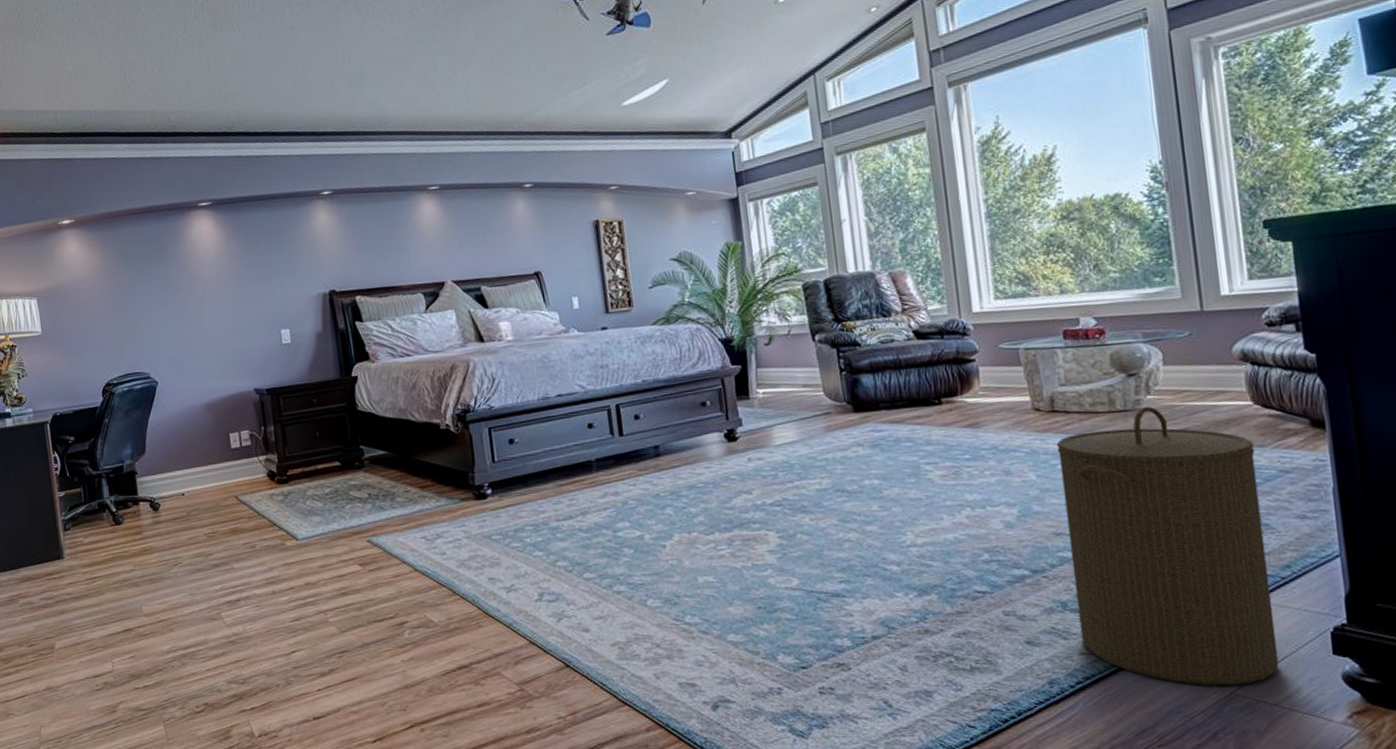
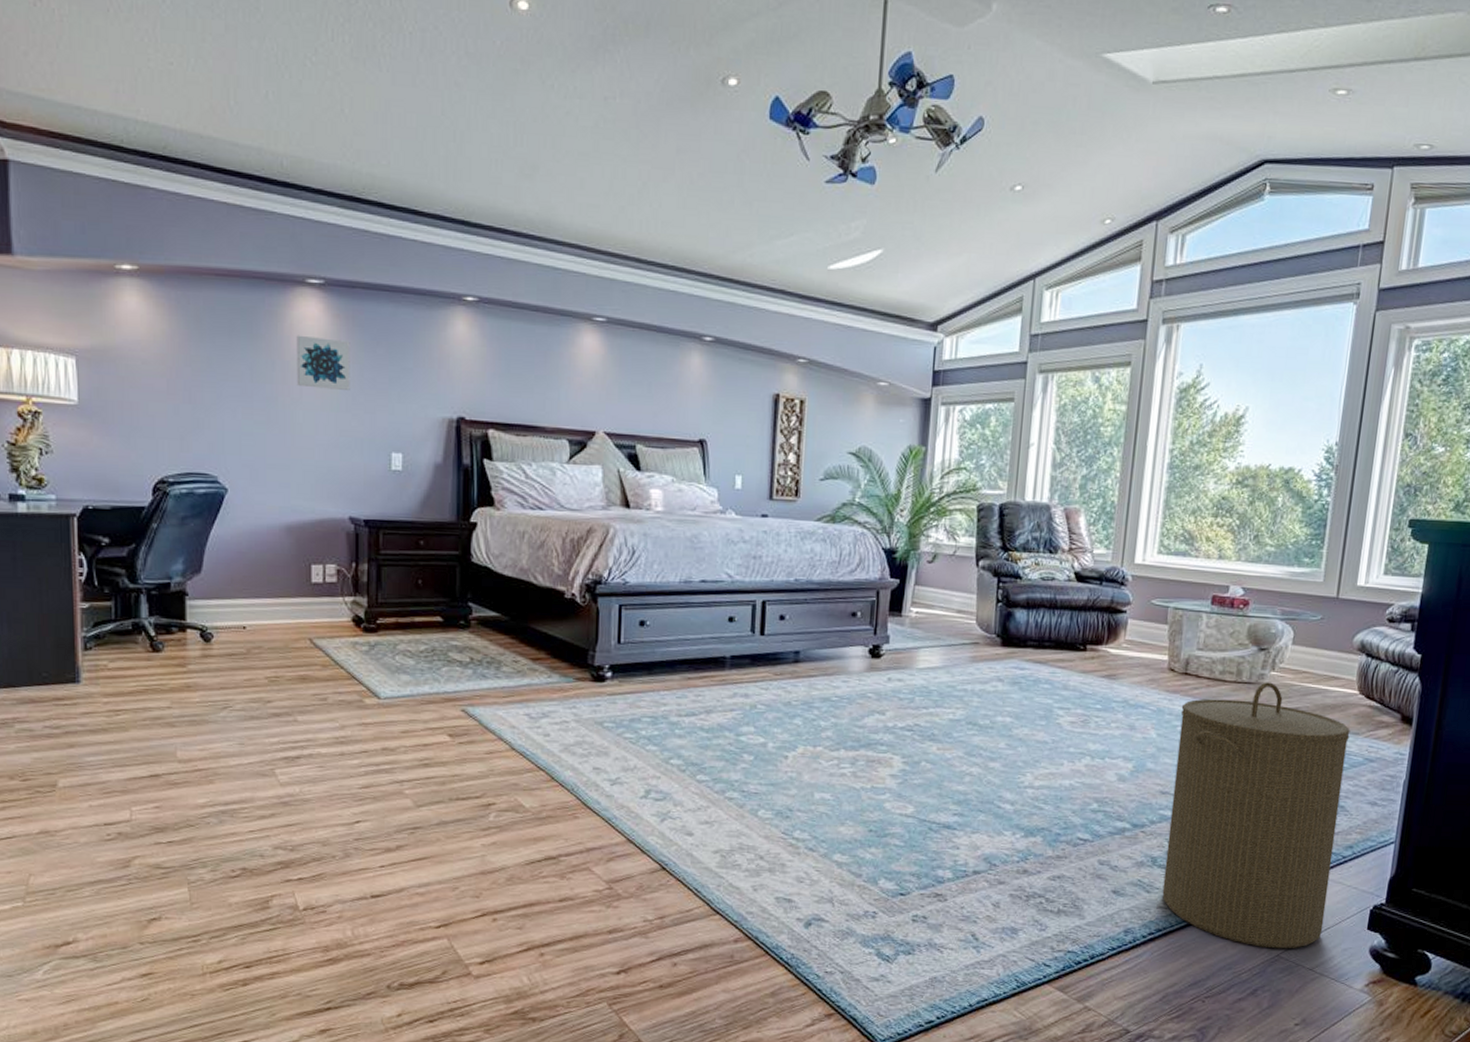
wall art: none [196,246,242,289] -> present [296,335,350,390]

